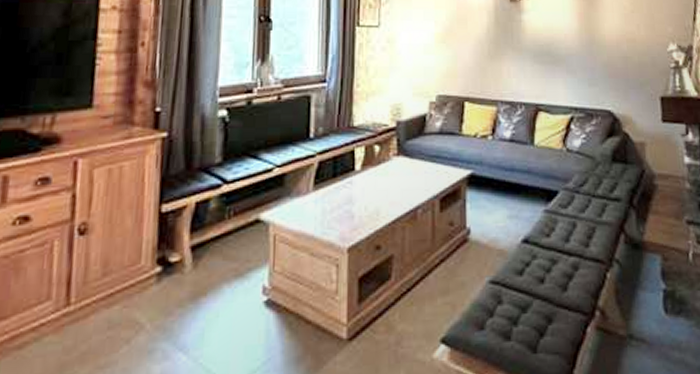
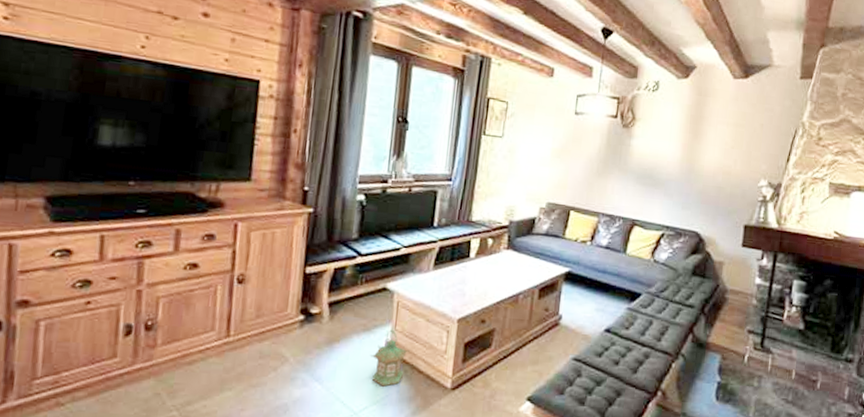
lantern: none [245,271,293,347] -> present [370,329,410,387]

